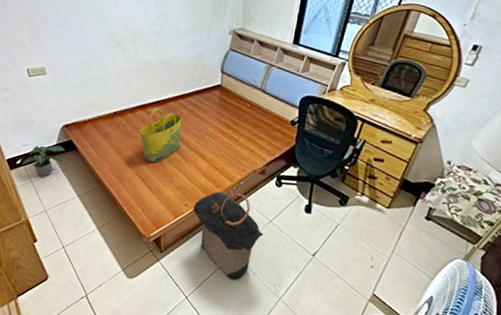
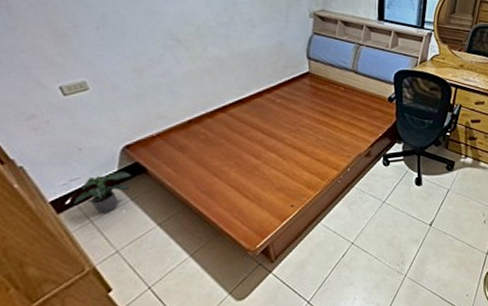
tote bag: present [139,108,182,163] -> none [224,107,275,169]
laundry hamper: present [193,191,264,281] -> none [300,181,380,271]

